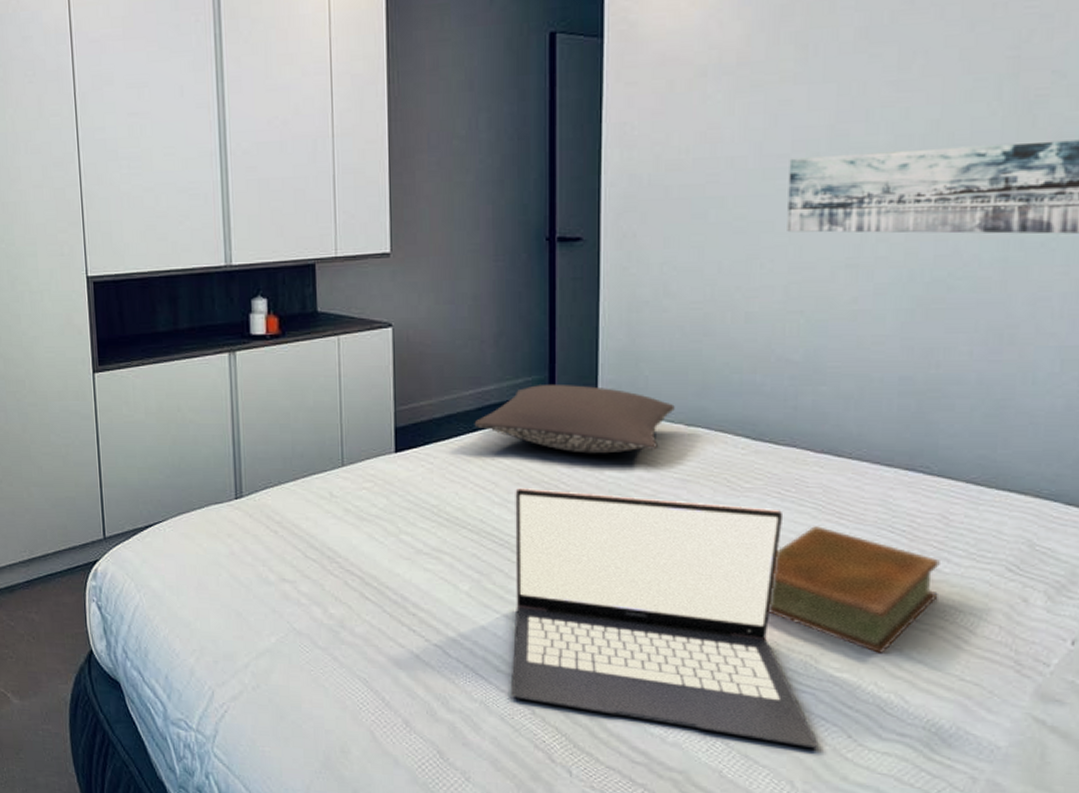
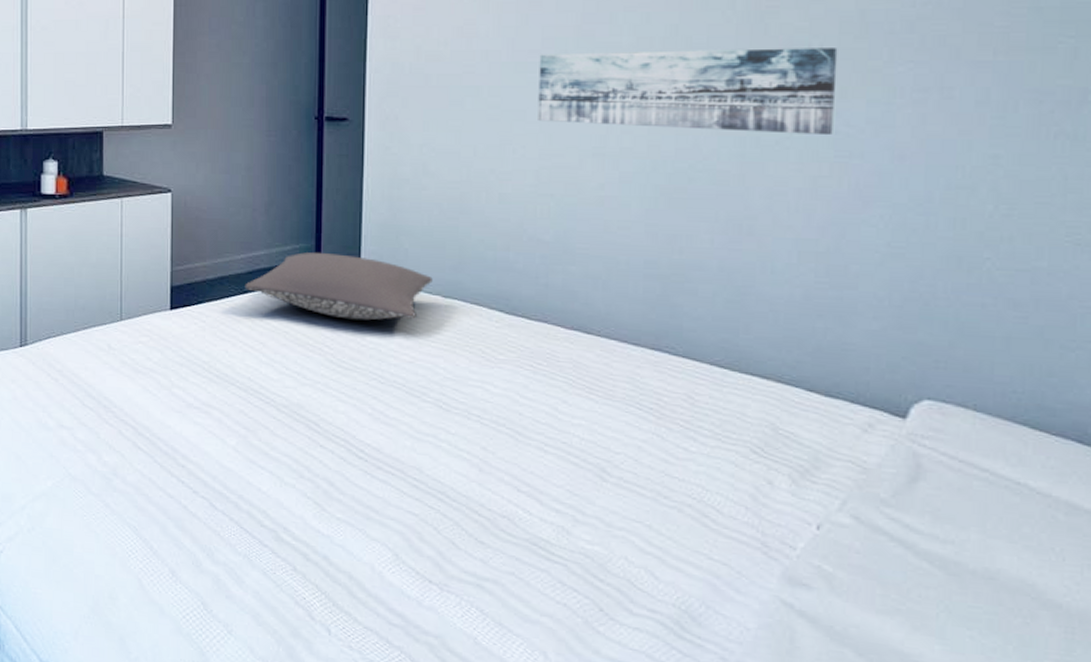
laptop: present [512,488,819,749] -> none [274,349,571,621]
book: present [769,526,940,655] -> none [522,399,686,529]

